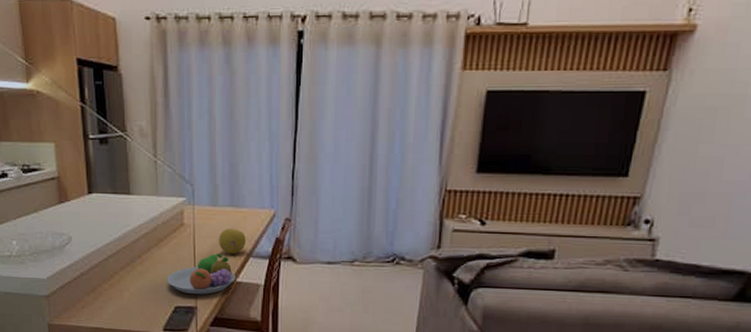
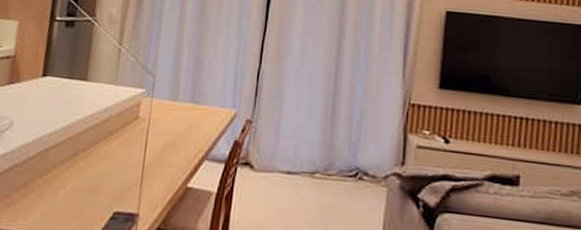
fruit bowl: present [167,254,236,294] -> none [109,153,187,200]
fruit: present [218,228,246,254] -> none [172,126,203,155]

